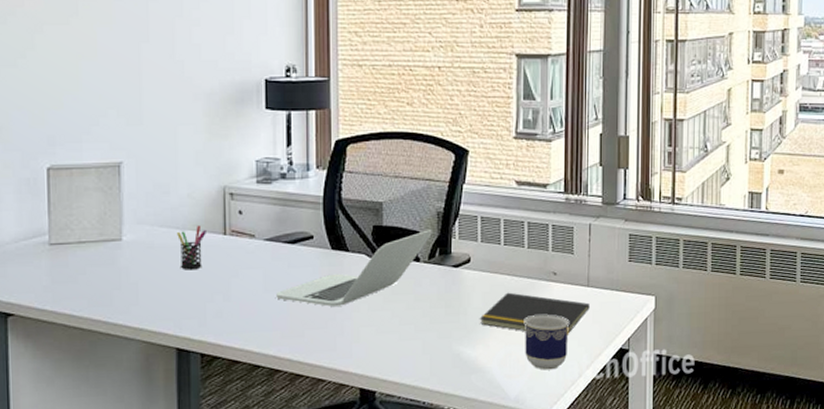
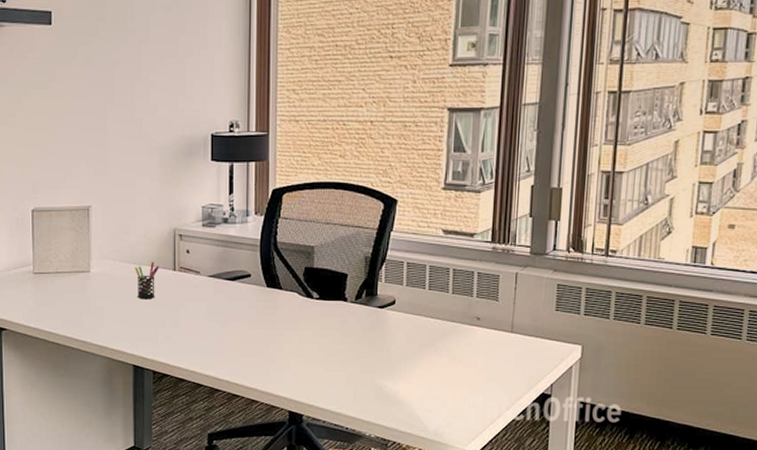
laptop: present [276,230,432,307] -> none [217,273,360,337]
notepad: present [479,292,590,336] -> none [402,334,513,377]
cup: present [524,315,569,370] -> none [445,357,490,408]

